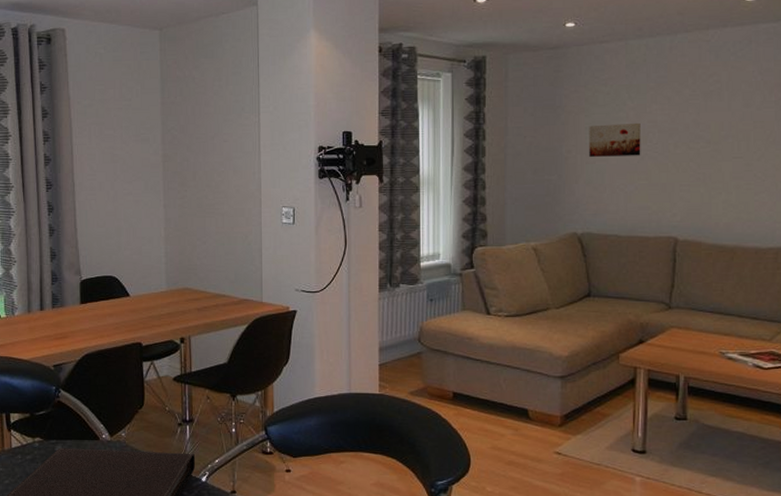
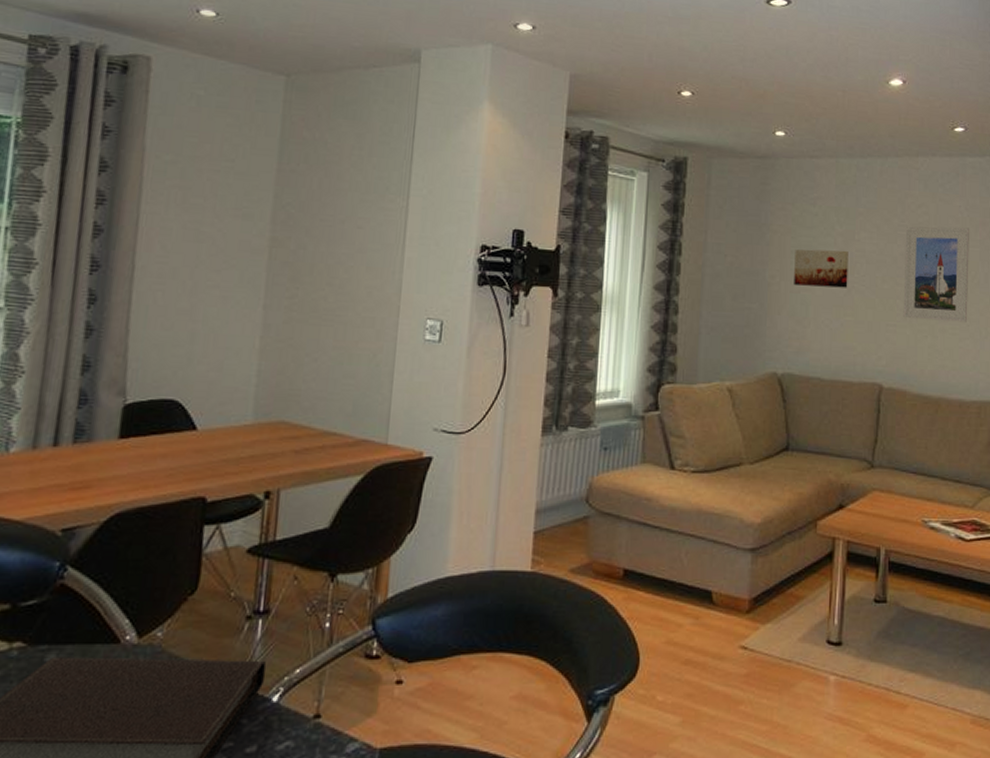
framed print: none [696,90,764,179] -> present [903,226,969,322]

